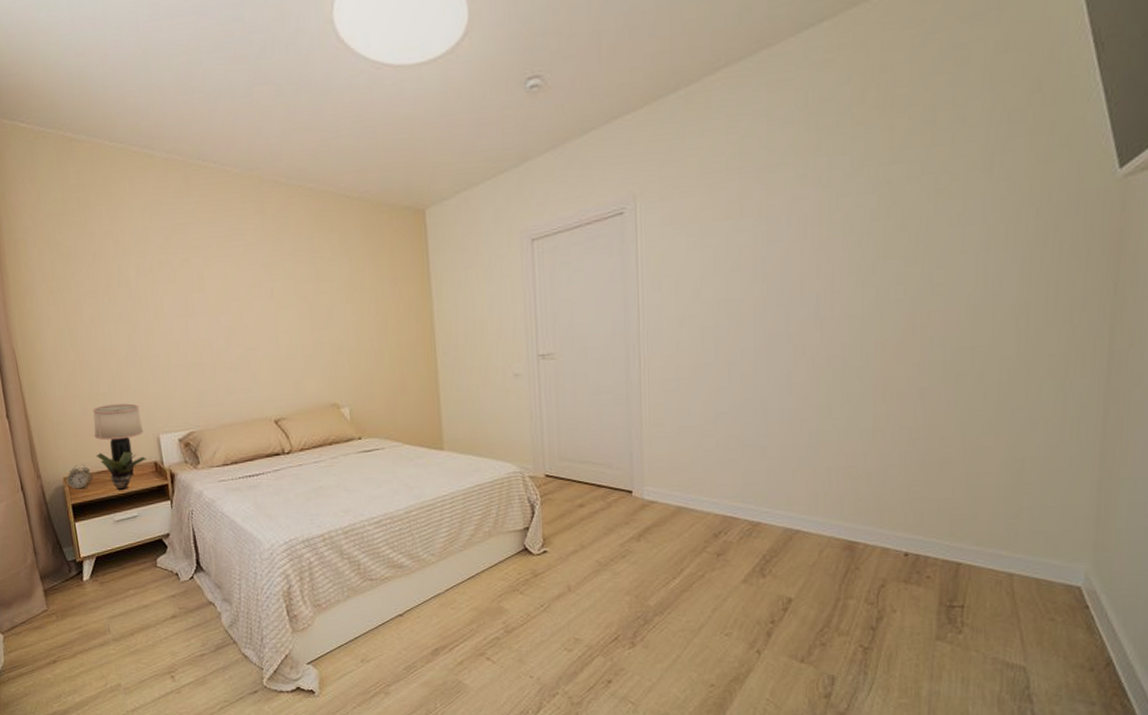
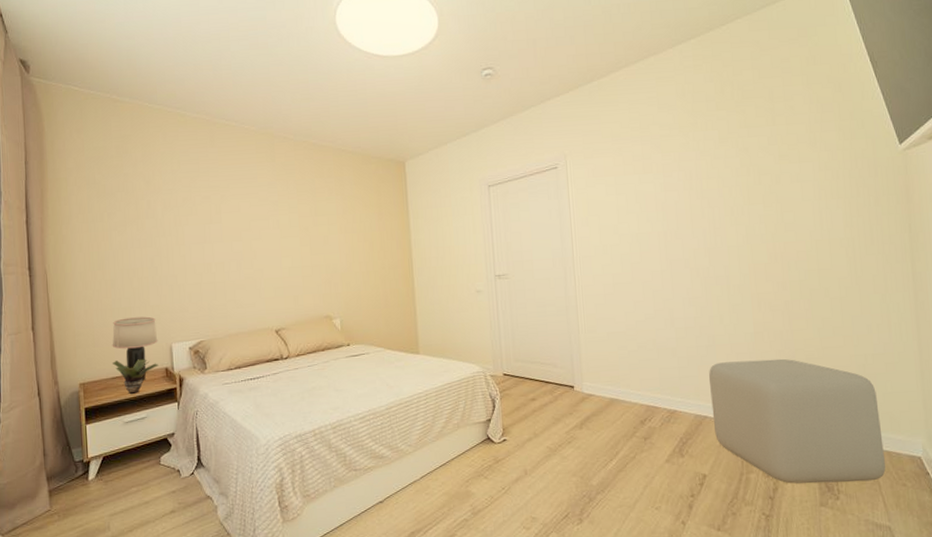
alarm clock: present [66,464,93,490] -> none [82,370,107,394]
pouf: none [807,462,1032,614] -> present [709,358,886,484]

